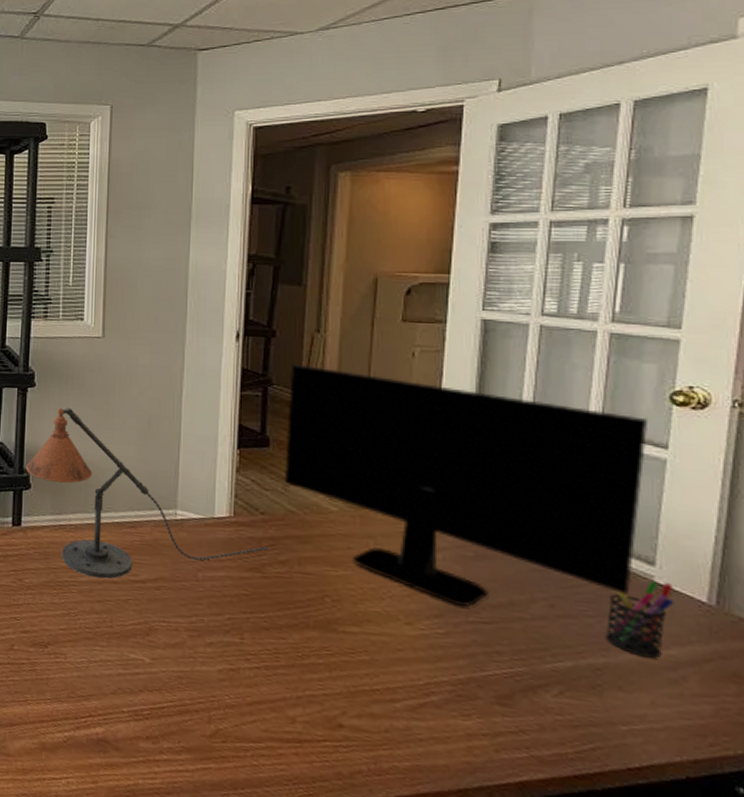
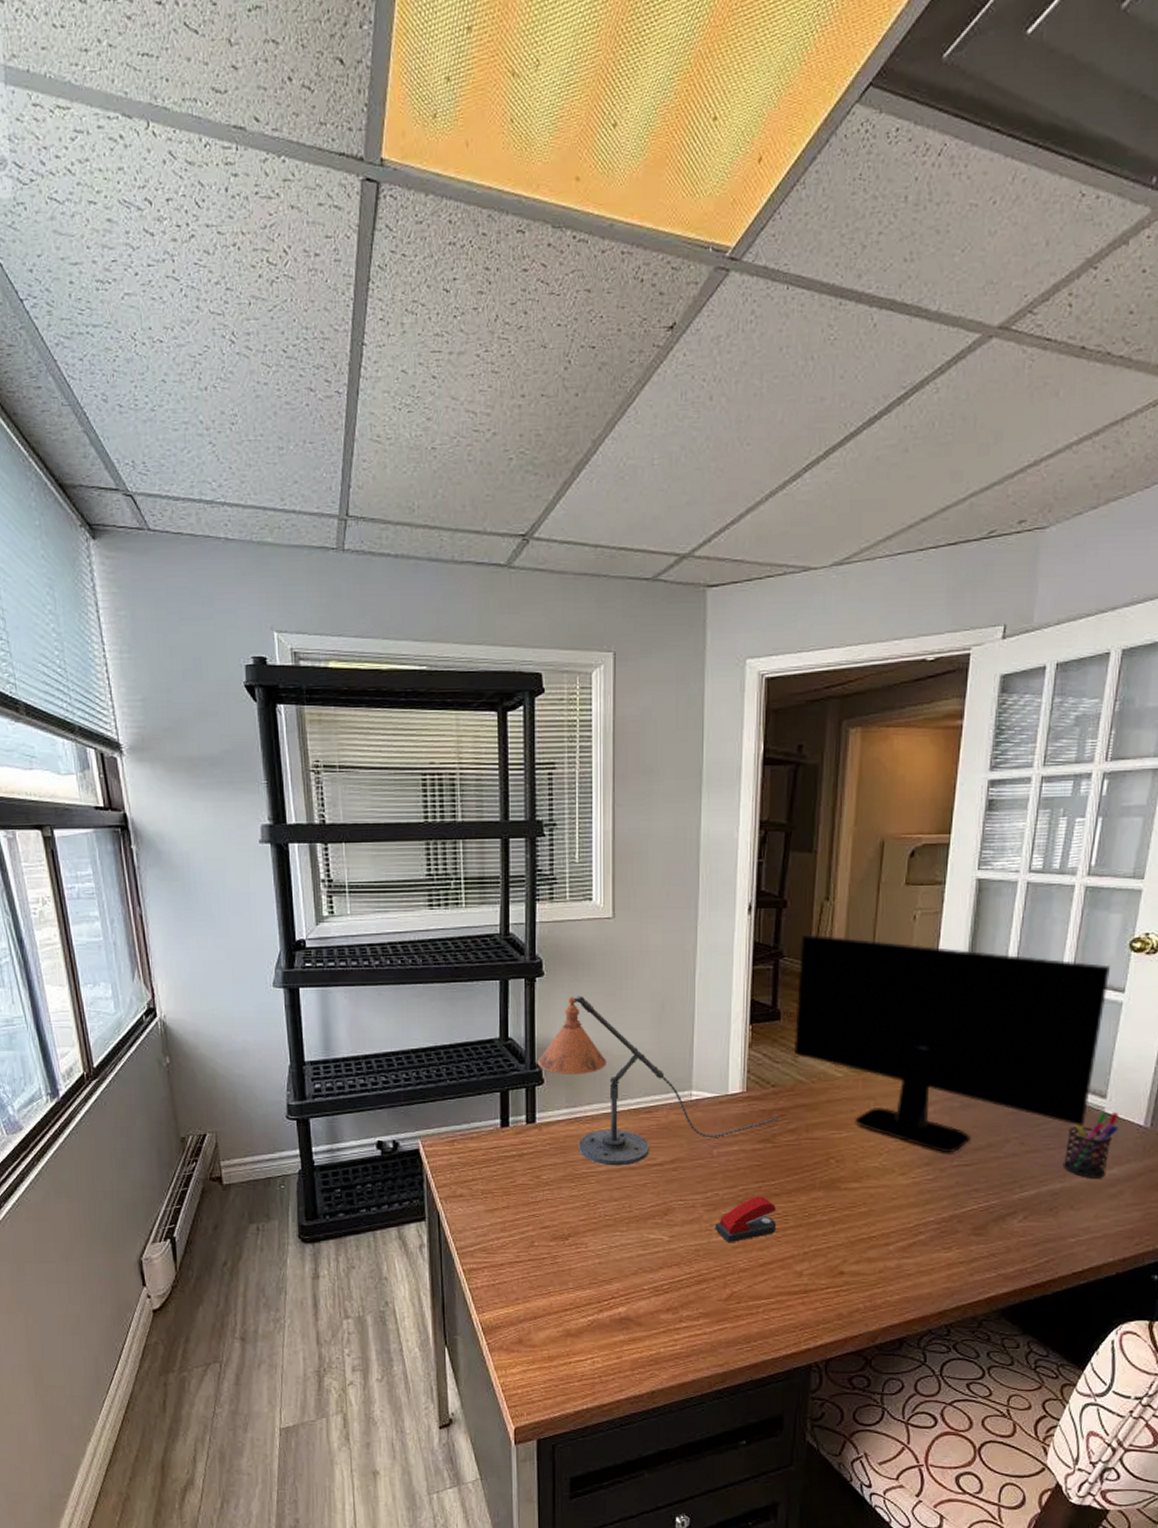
stapler: none [199,627,266,675] -> present [715,1196,777,1243]

